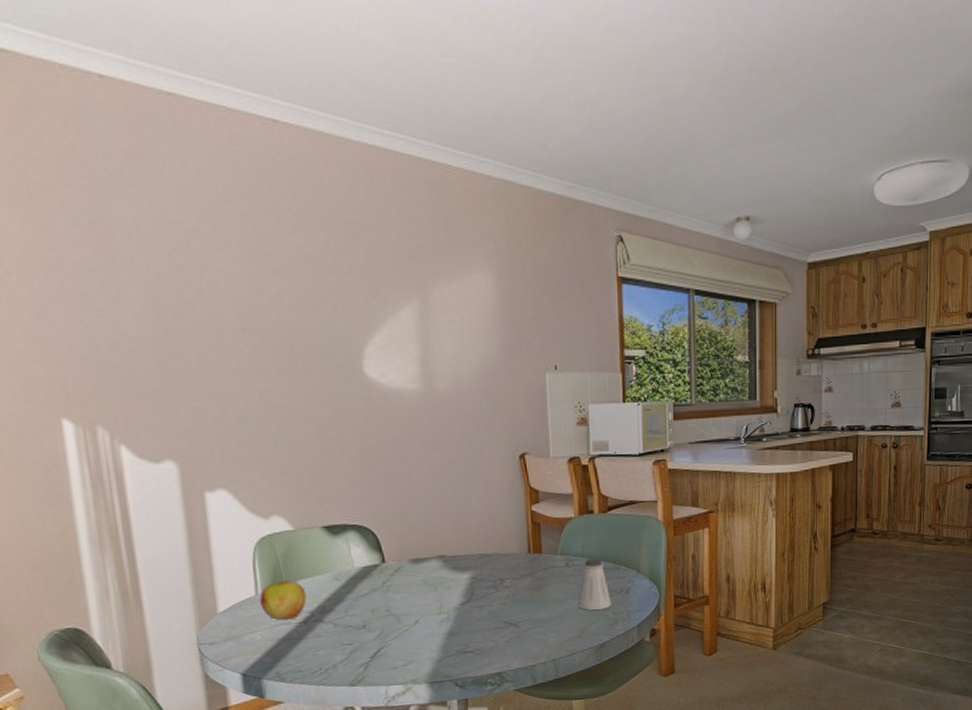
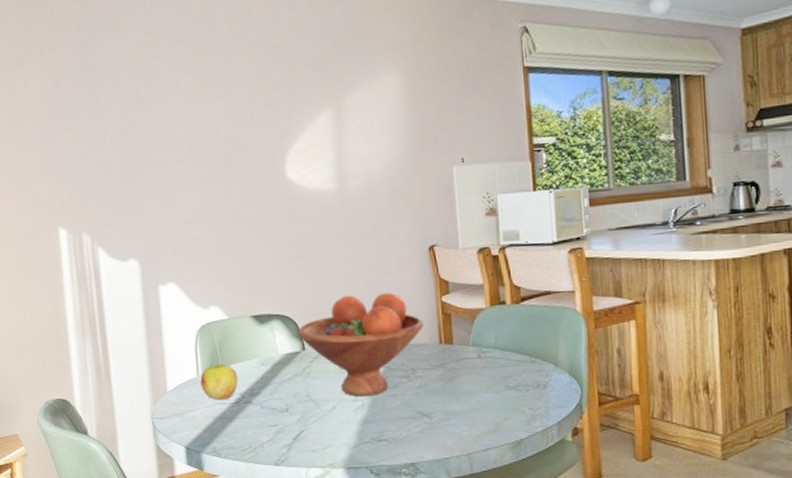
fruit bowl: none [376,501,513,609] -> present [298,292,424,396]
saltshaker: present [578,558,612,611] -> none [492,350,529,406]

